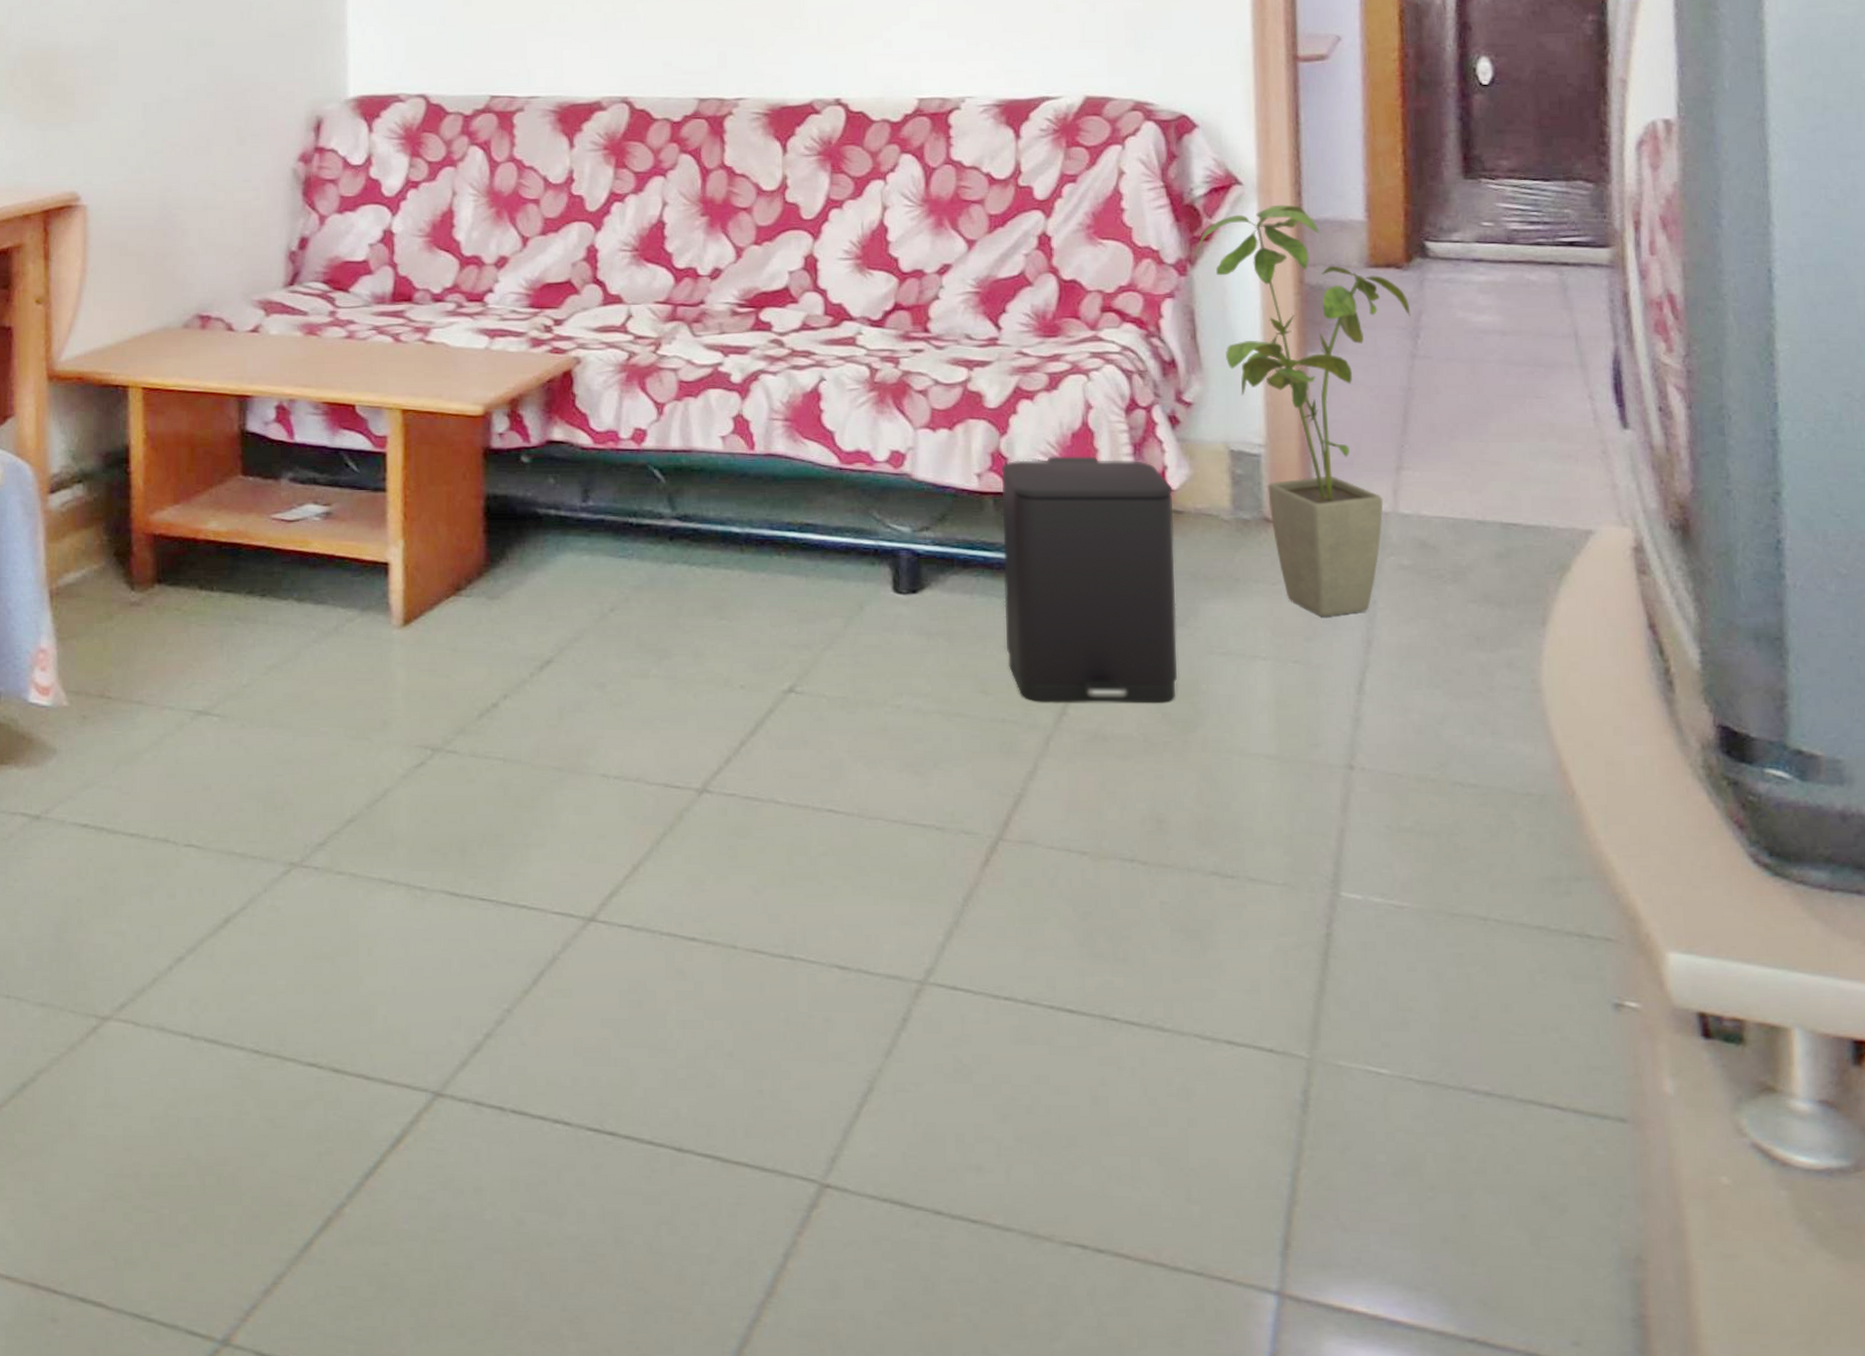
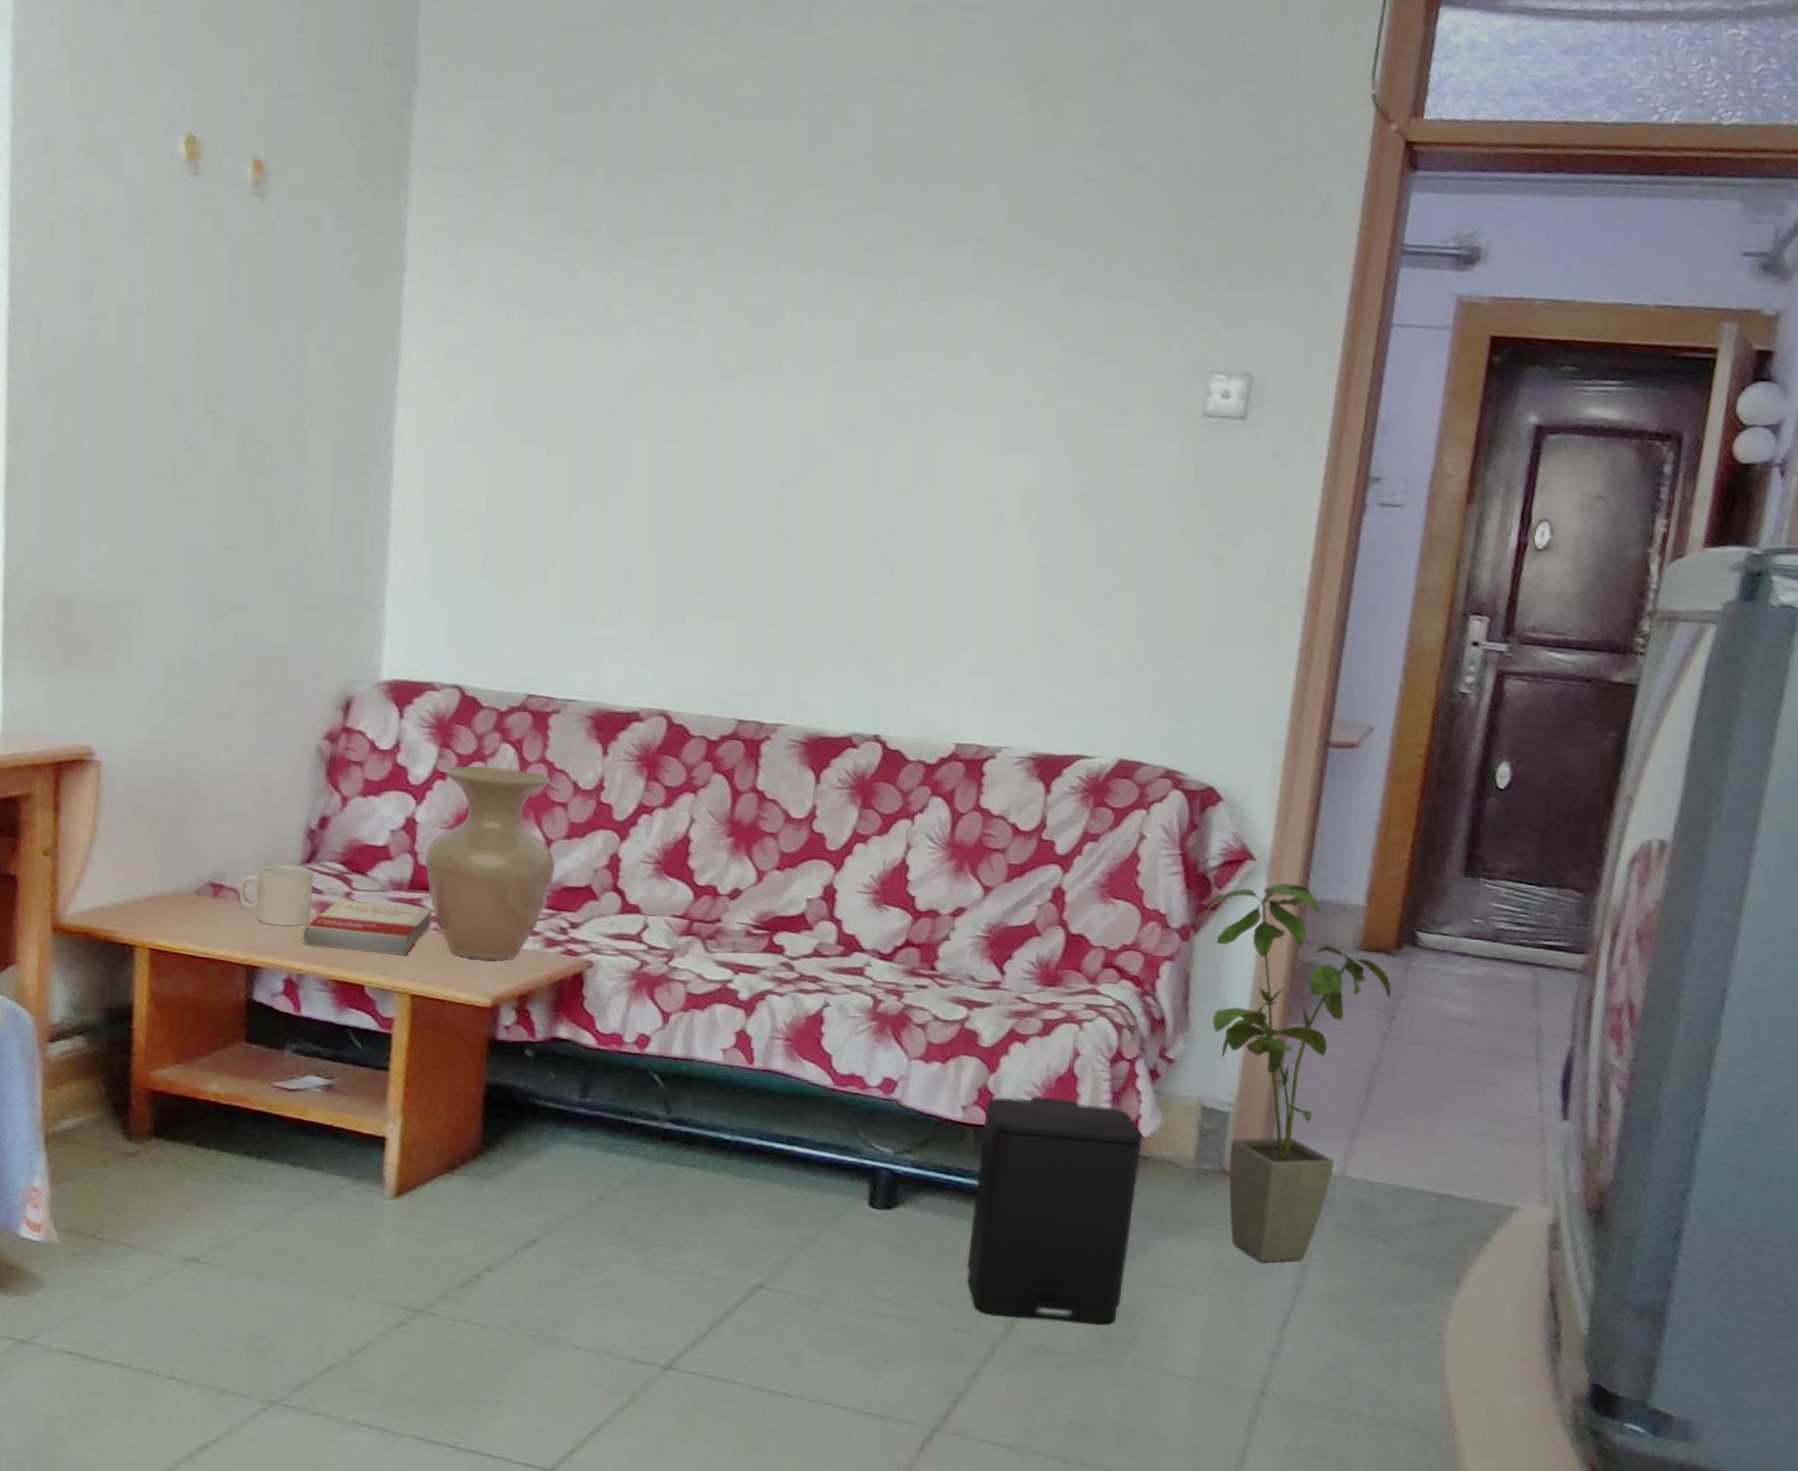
mug: none [226,290,297,352] -> present [238,865,313,927]
book: none [290,318,416,371] -> present [301,899,432,956]
vase: none [405,170,534,367] -> present [425,766,556,960]

